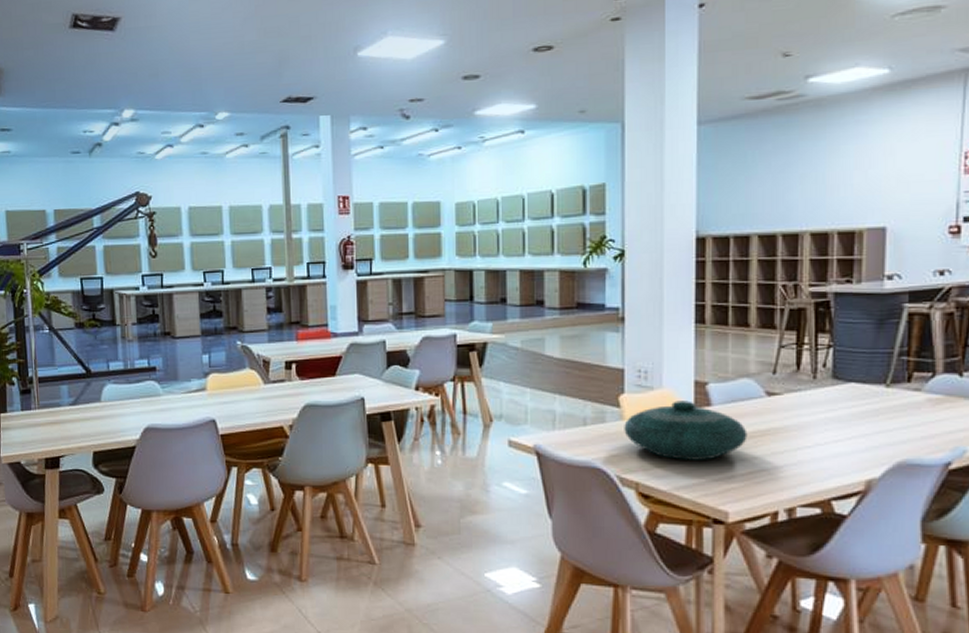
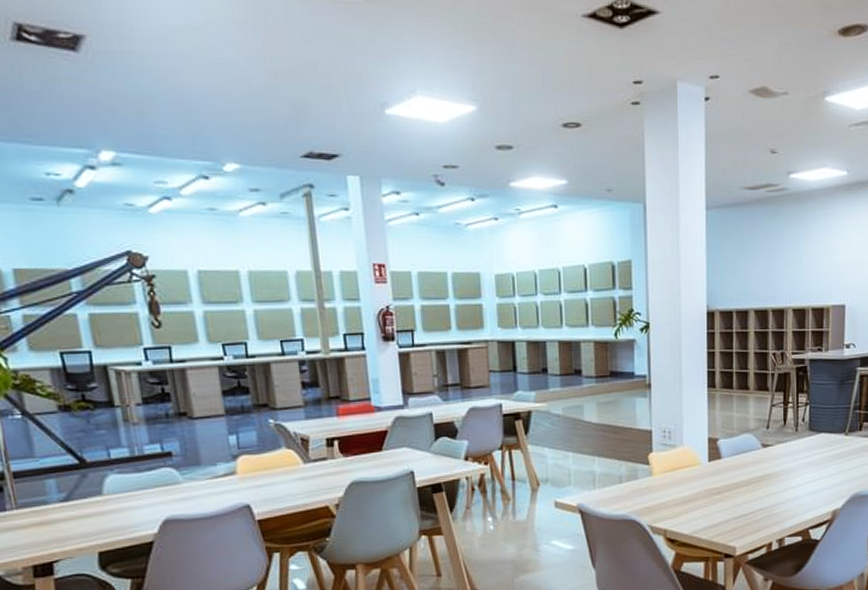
decorative bowl: present [624,401,747,460] -> none [653,455,749,507]

